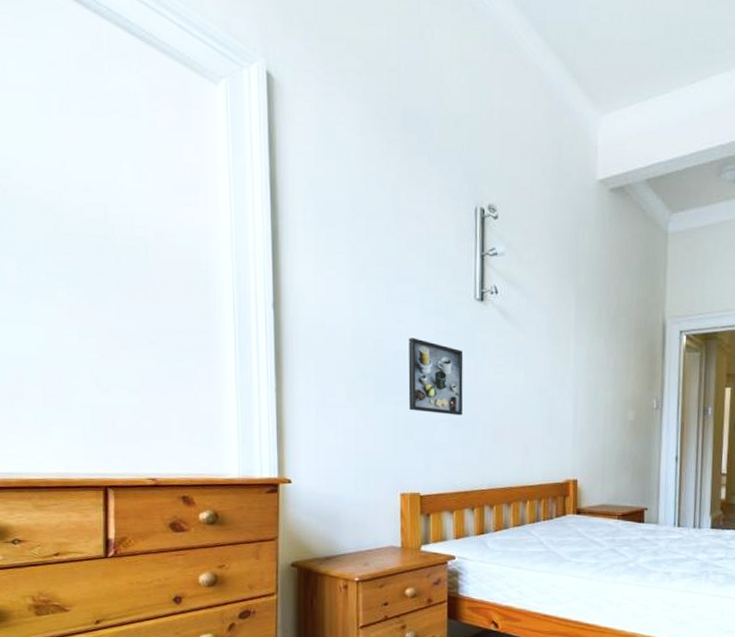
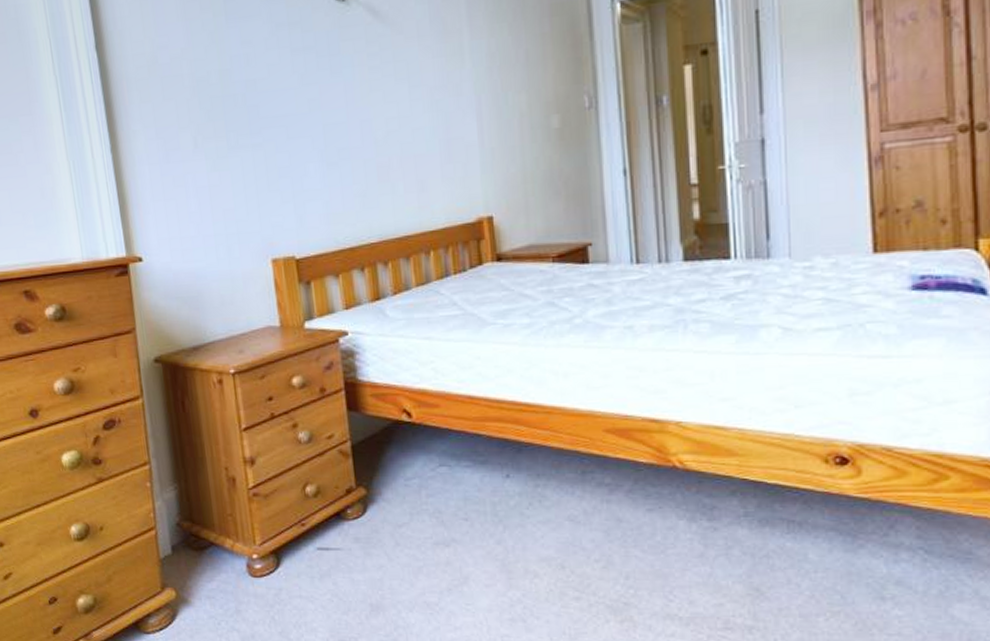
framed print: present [408,337,464,416] -> none [259,61,336,154]

